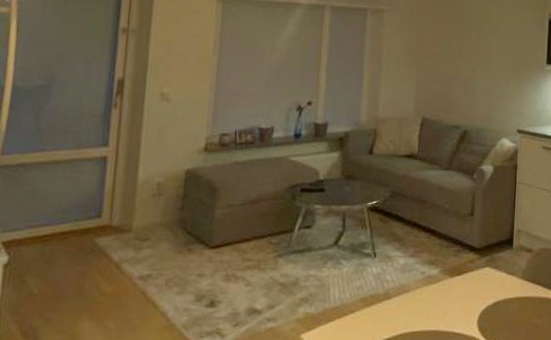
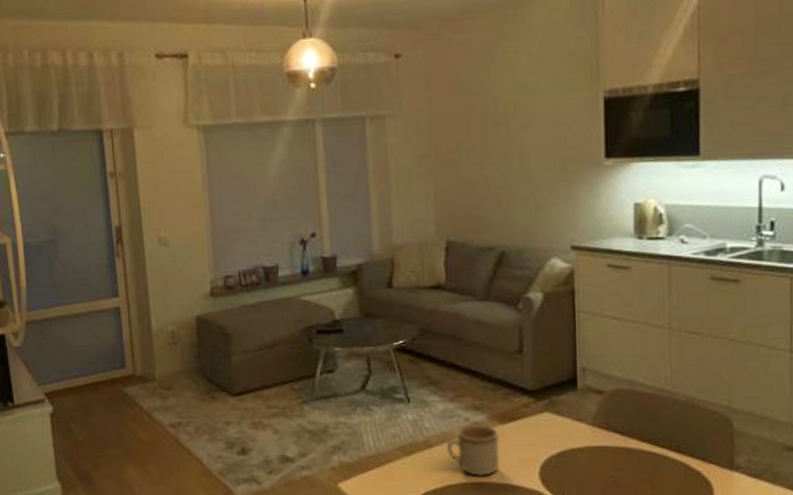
mug: none [402,277,448,326] -> present [446,424,500,477]

